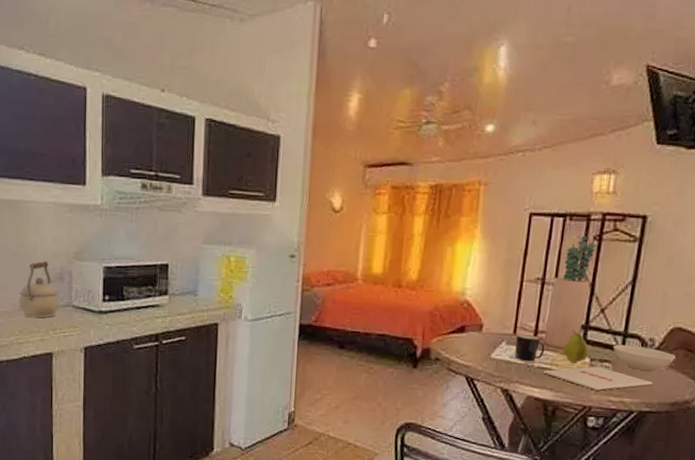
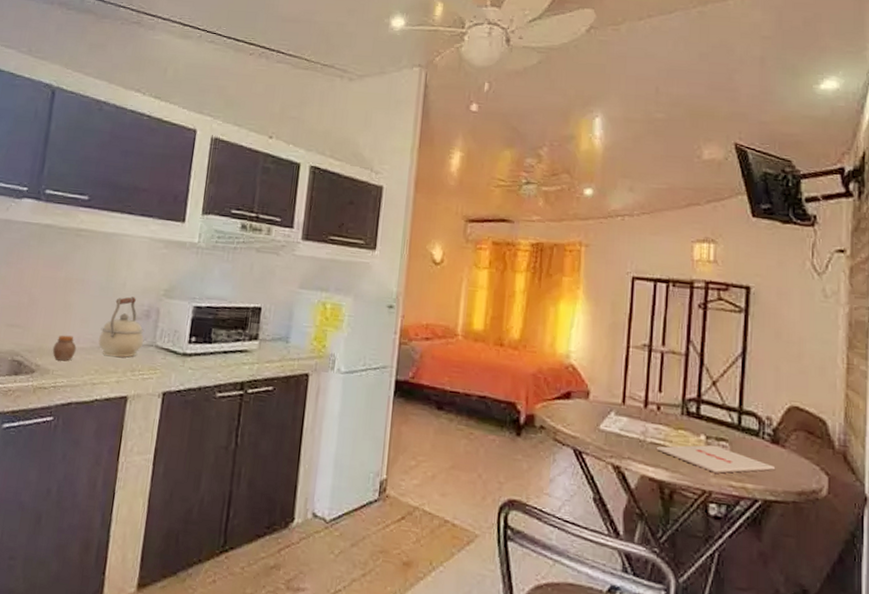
mug: present [514,334,545,363] -> none [624,404,657,438]
vase: present [543,231,597,349] -> none [654,299,702,424]
fruit: present [563,330,589,363] -> none [676,403,704,441]
bowl: present [613,344,676,372] -> none [729,421,796,455]

